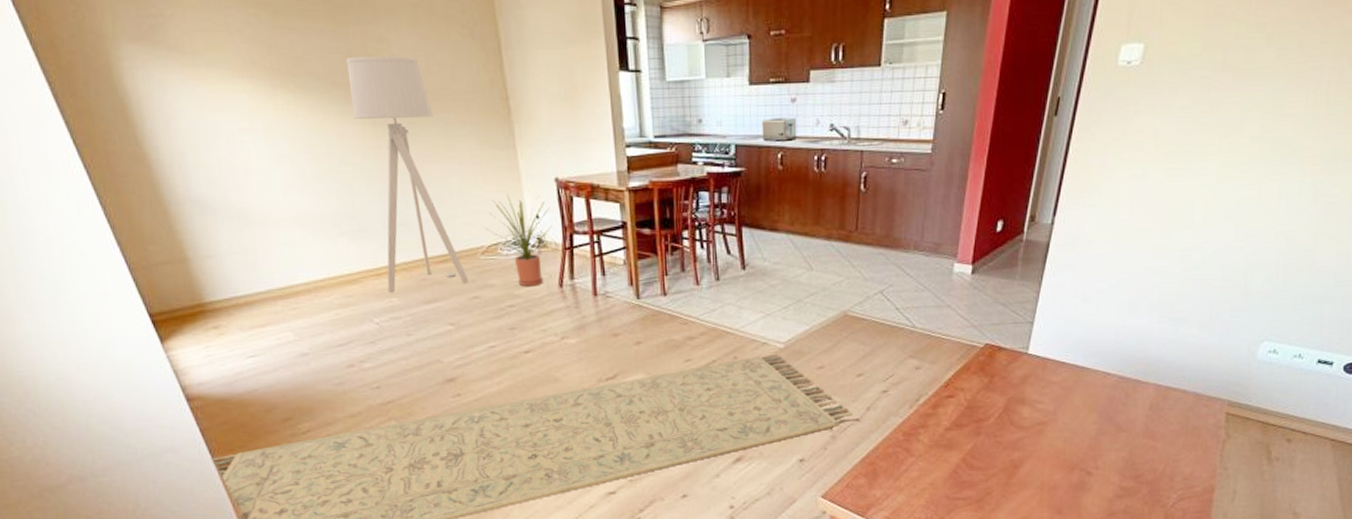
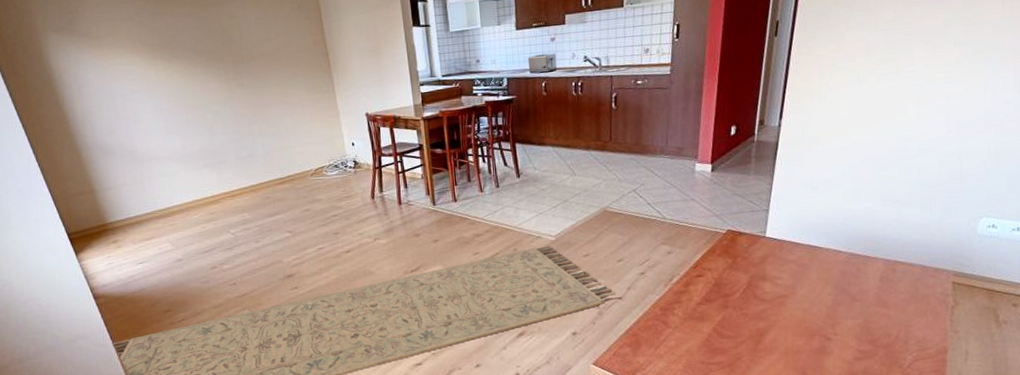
floor lamp: present [346,56,469,294] -> none [207,28,302,210]
house plant: present [485,195,552,287] -> none [313,129,364,200]

